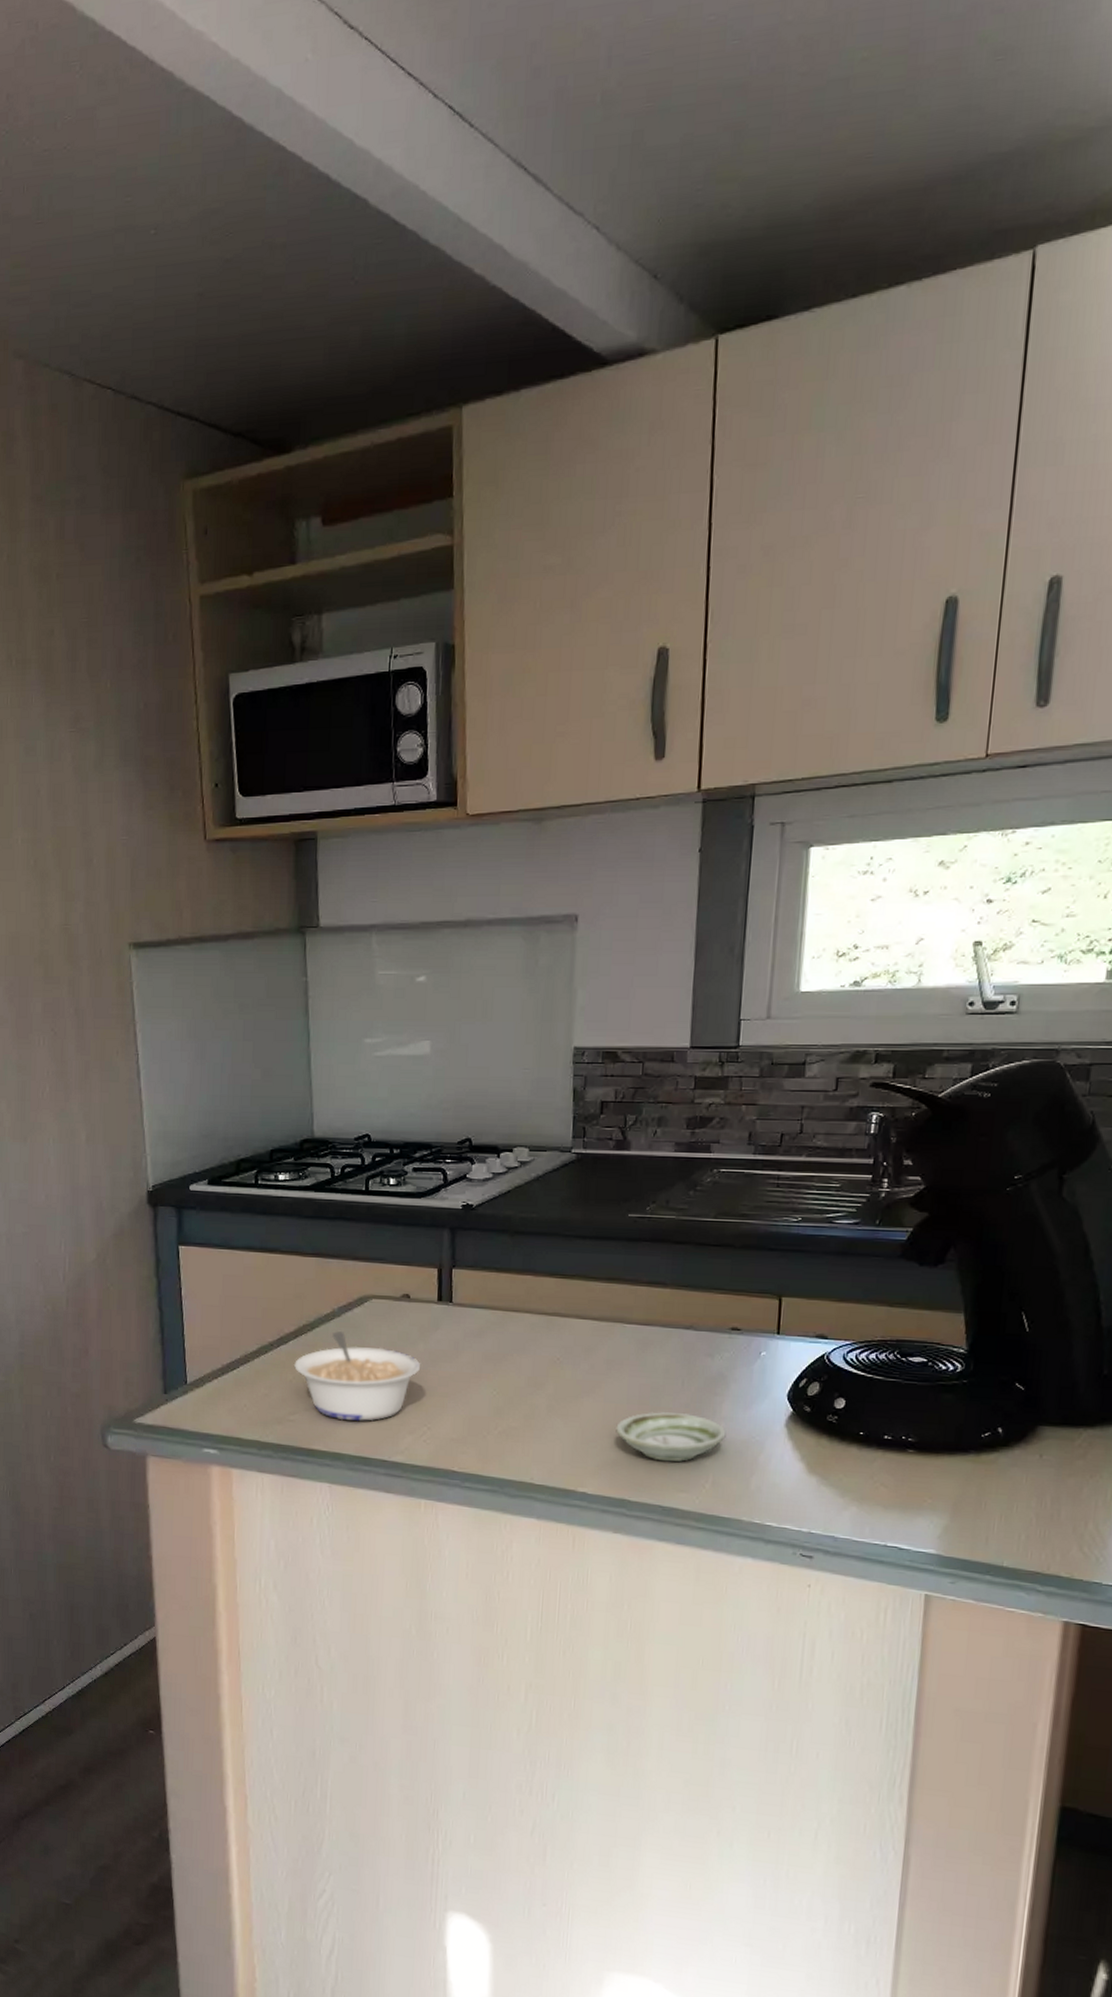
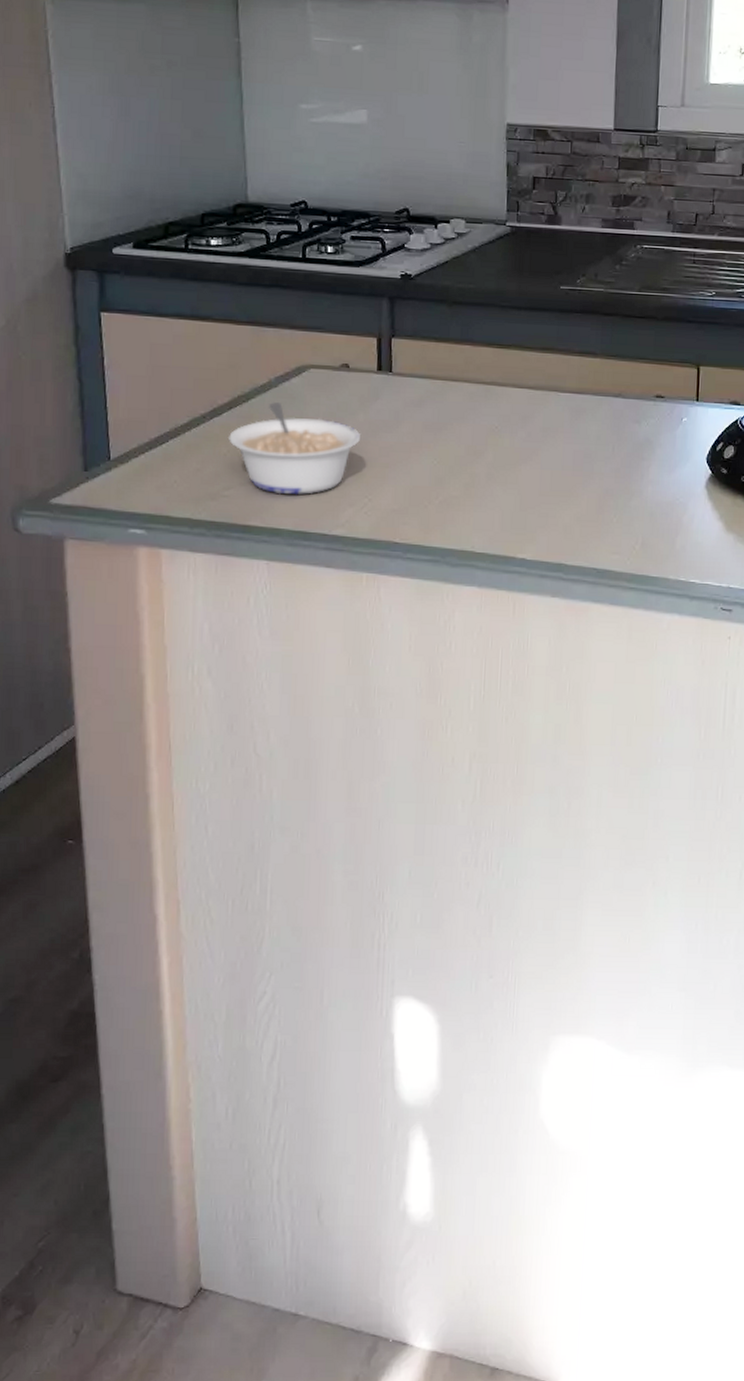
saucer: present [614,1411,726,1462] -> none [551,477,653,526]

